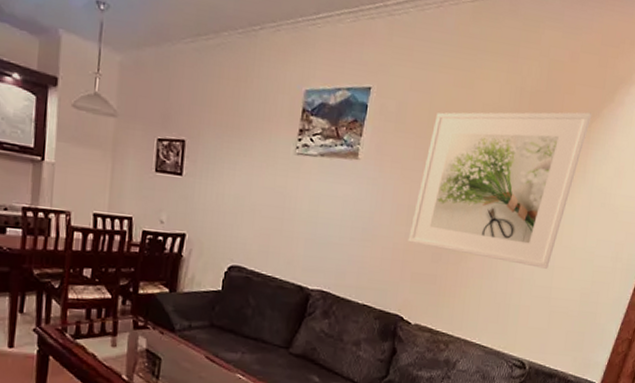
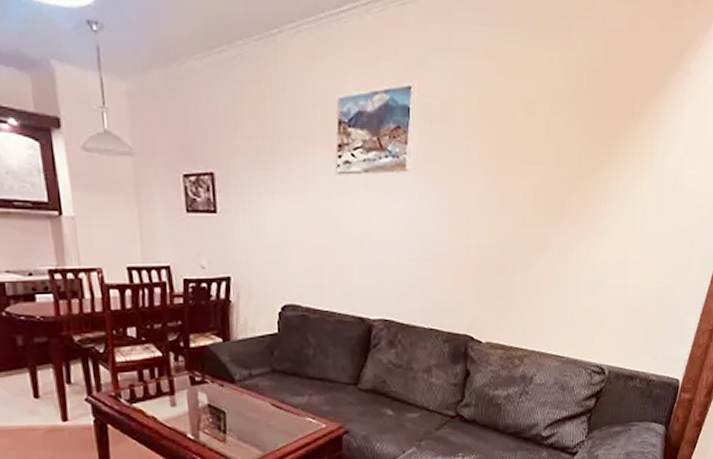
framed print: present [408,112,592,269] -> none [470,85,657,266]

